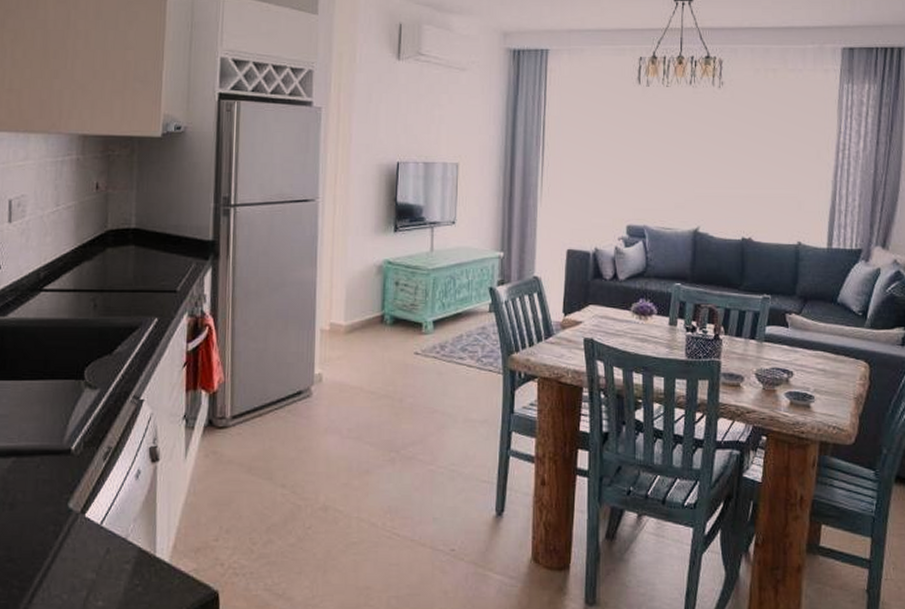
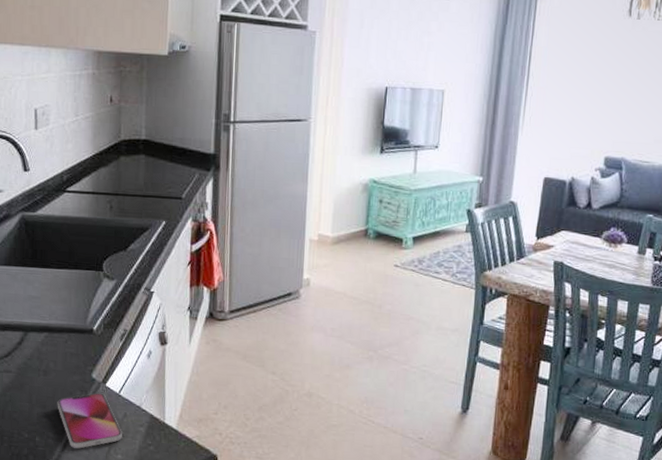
smartphone: none [24,526,104,598] -> present [57,393,122,449]

